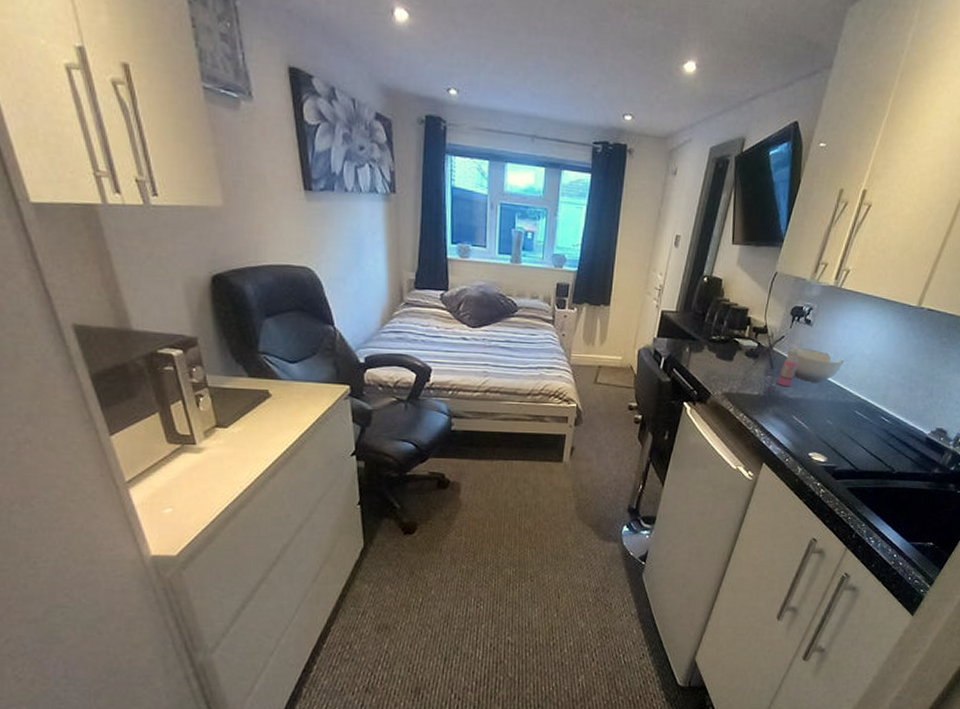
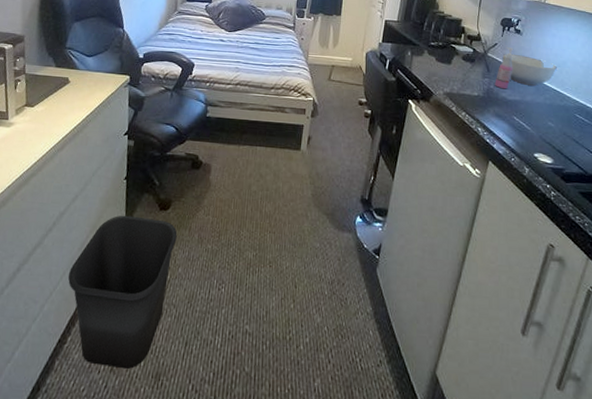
waste bin: none [305,542,427,688] -> present [68,215,178,369]

